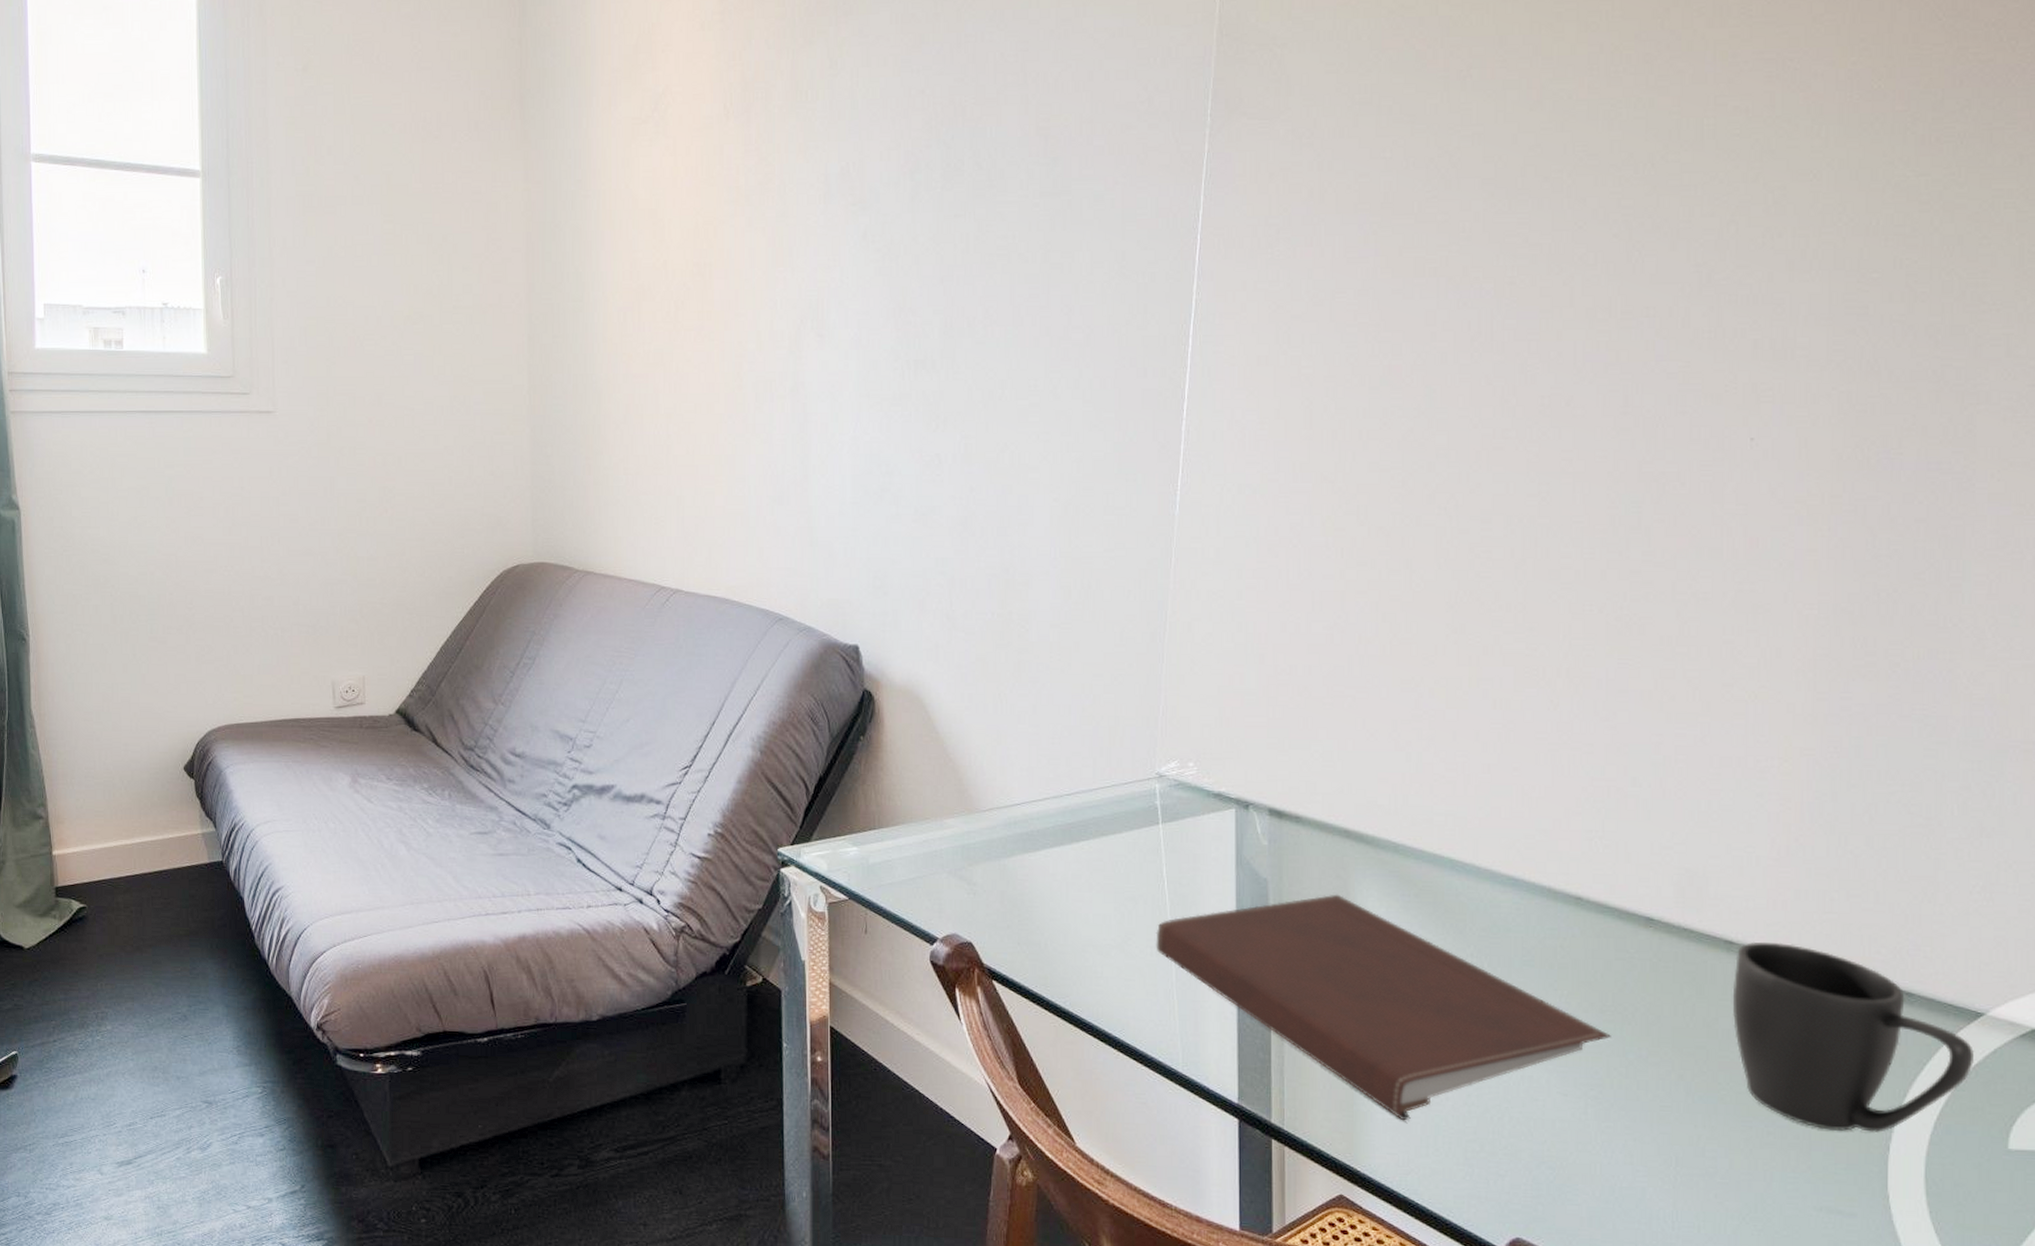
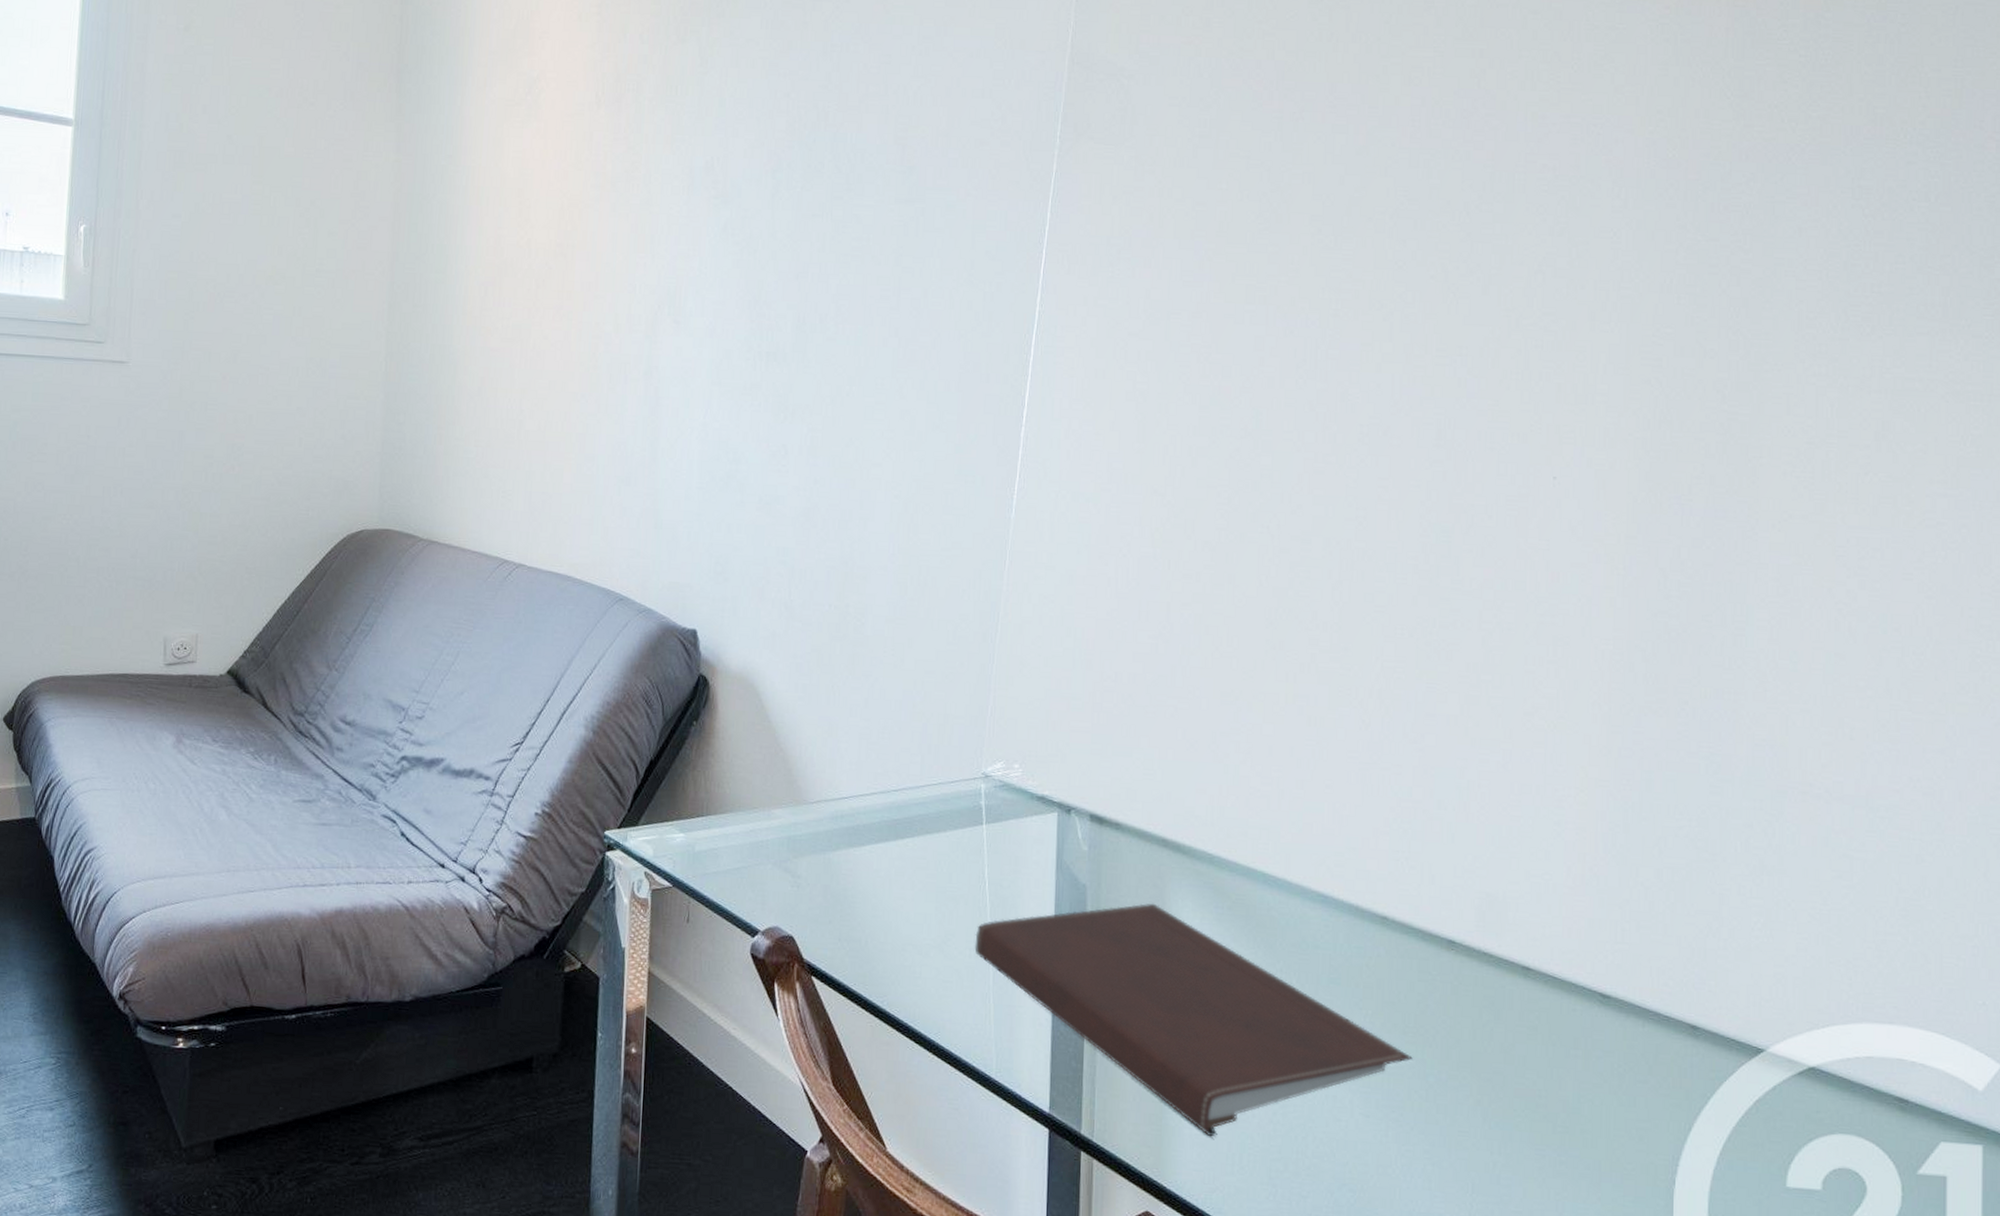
mug: present [1732,941,1974,1132] -> none [1528,968,1755,1166]

